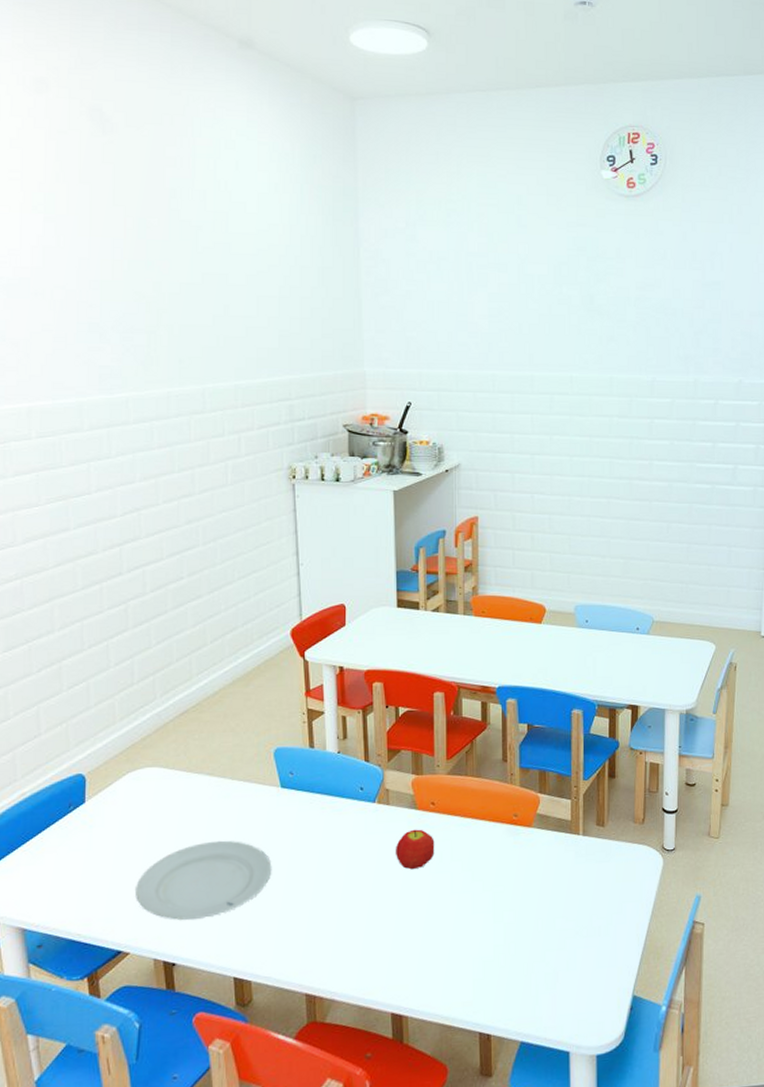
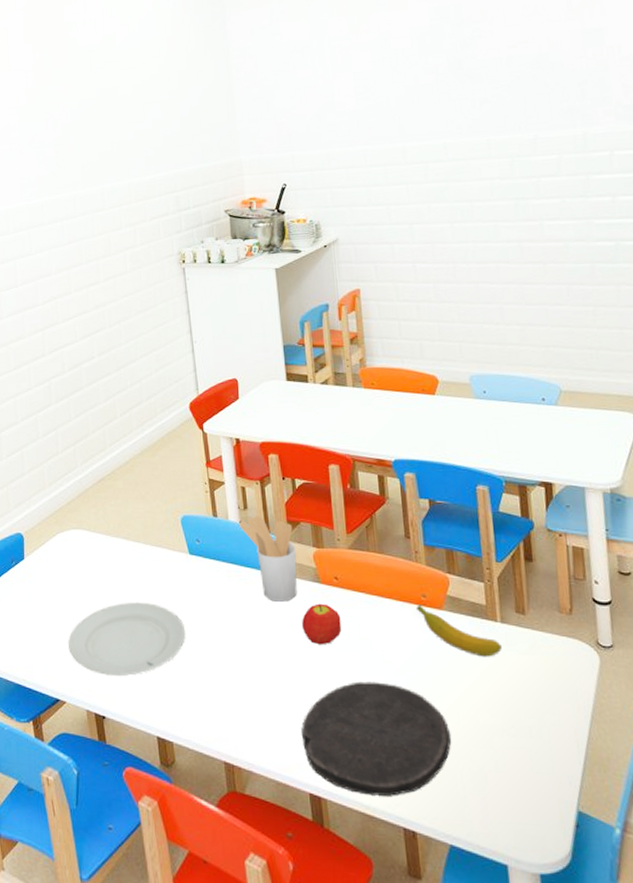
utensil holder: none [337,745,394,830] -> present [239,515,297,602]
plate: none [388,900,529,1007] -> present [301,681,451,796]
banana: none [508,824,581,868] -> present [417,604,502,657]

